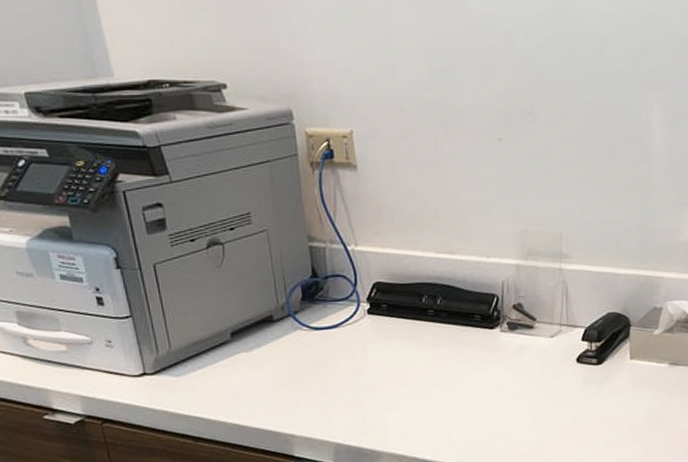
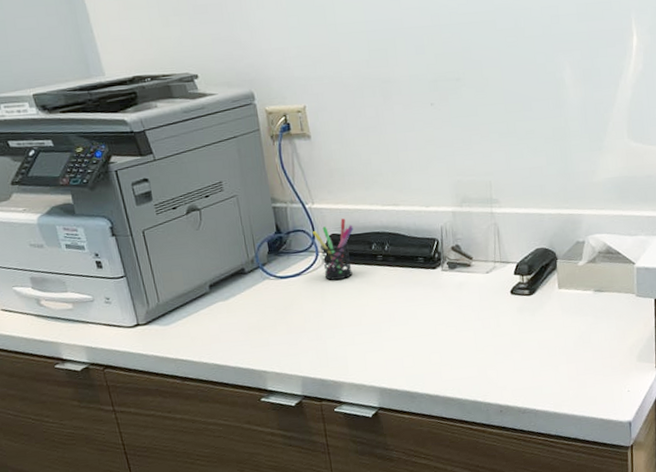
pen holder: none [354,265,402,336] -> present [312,218,353,281]

